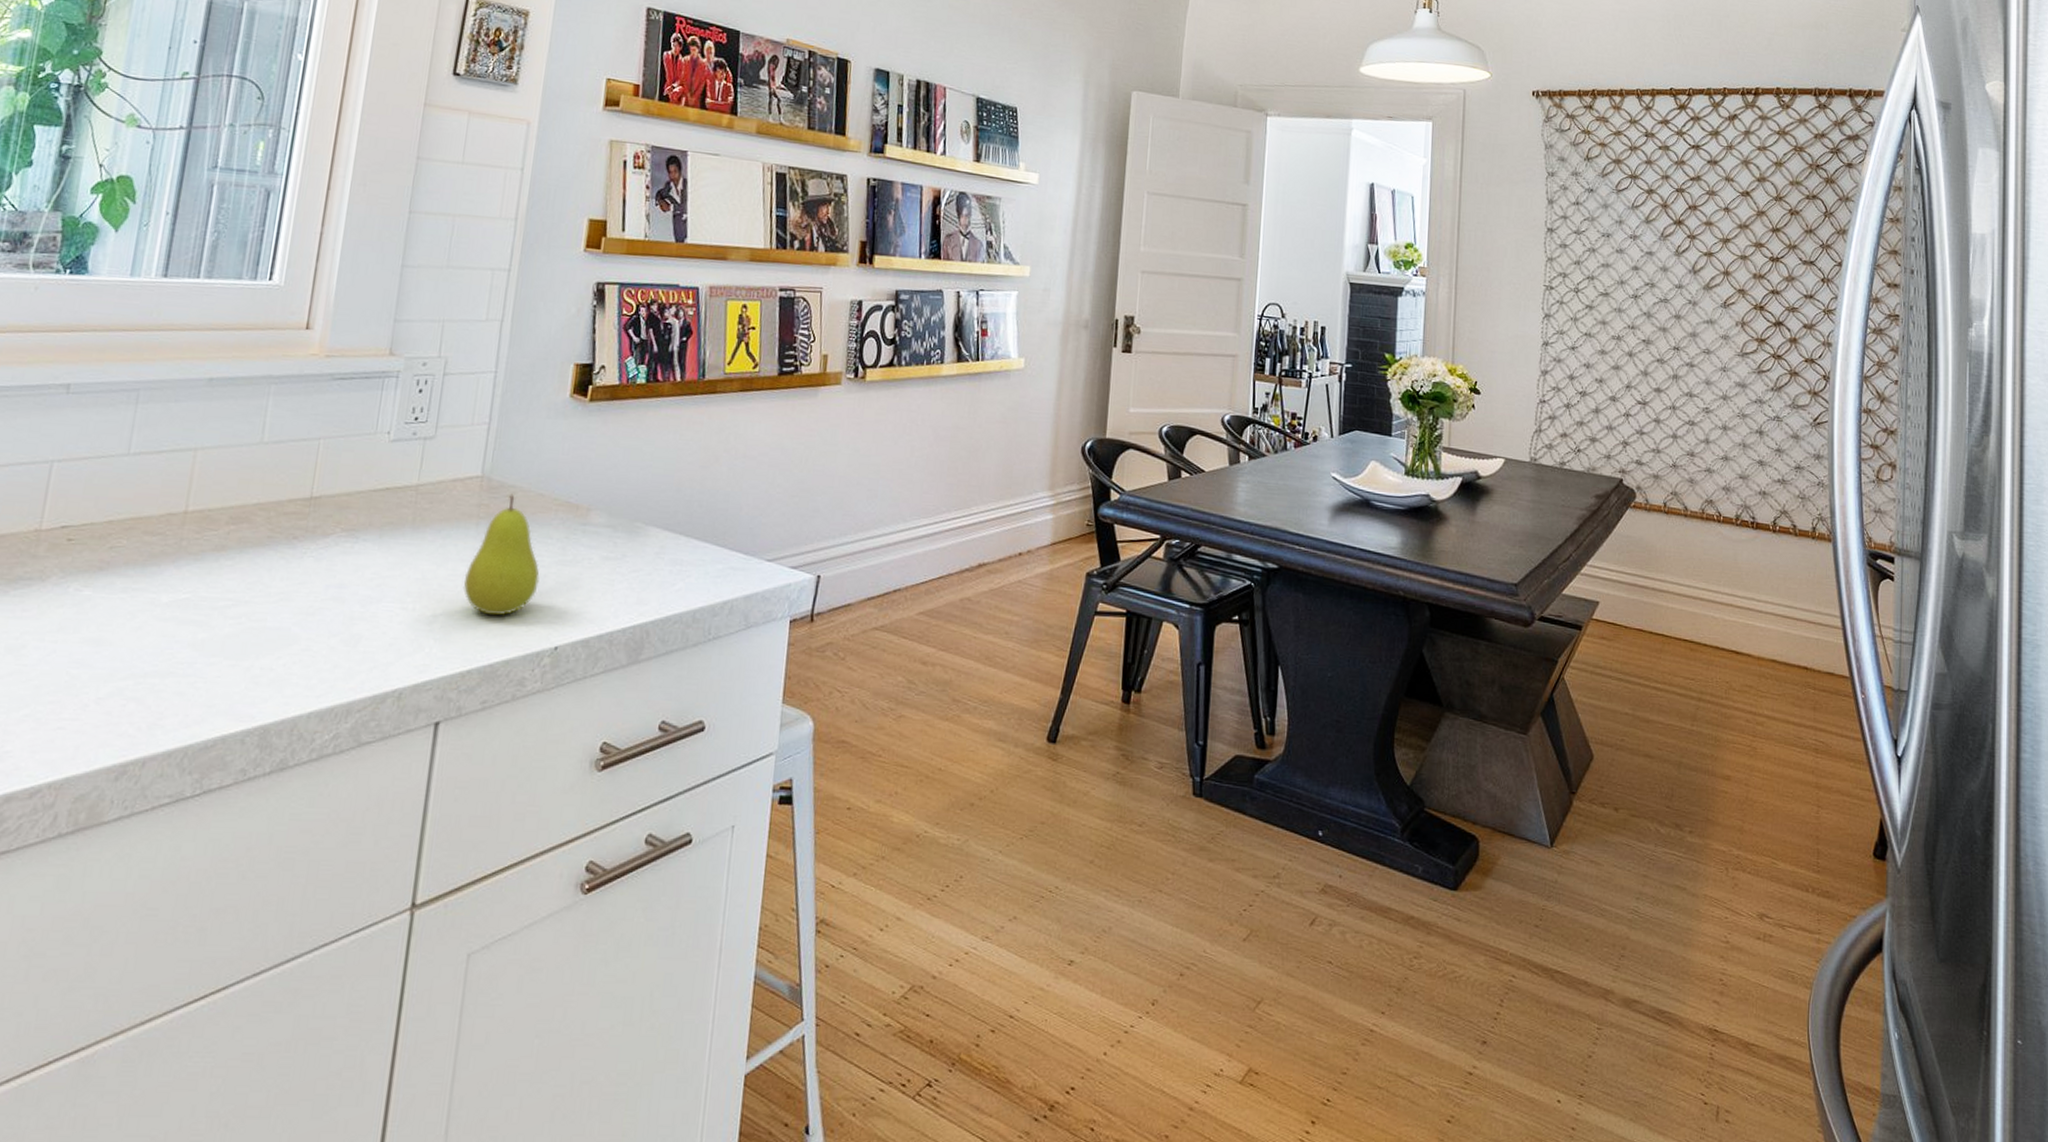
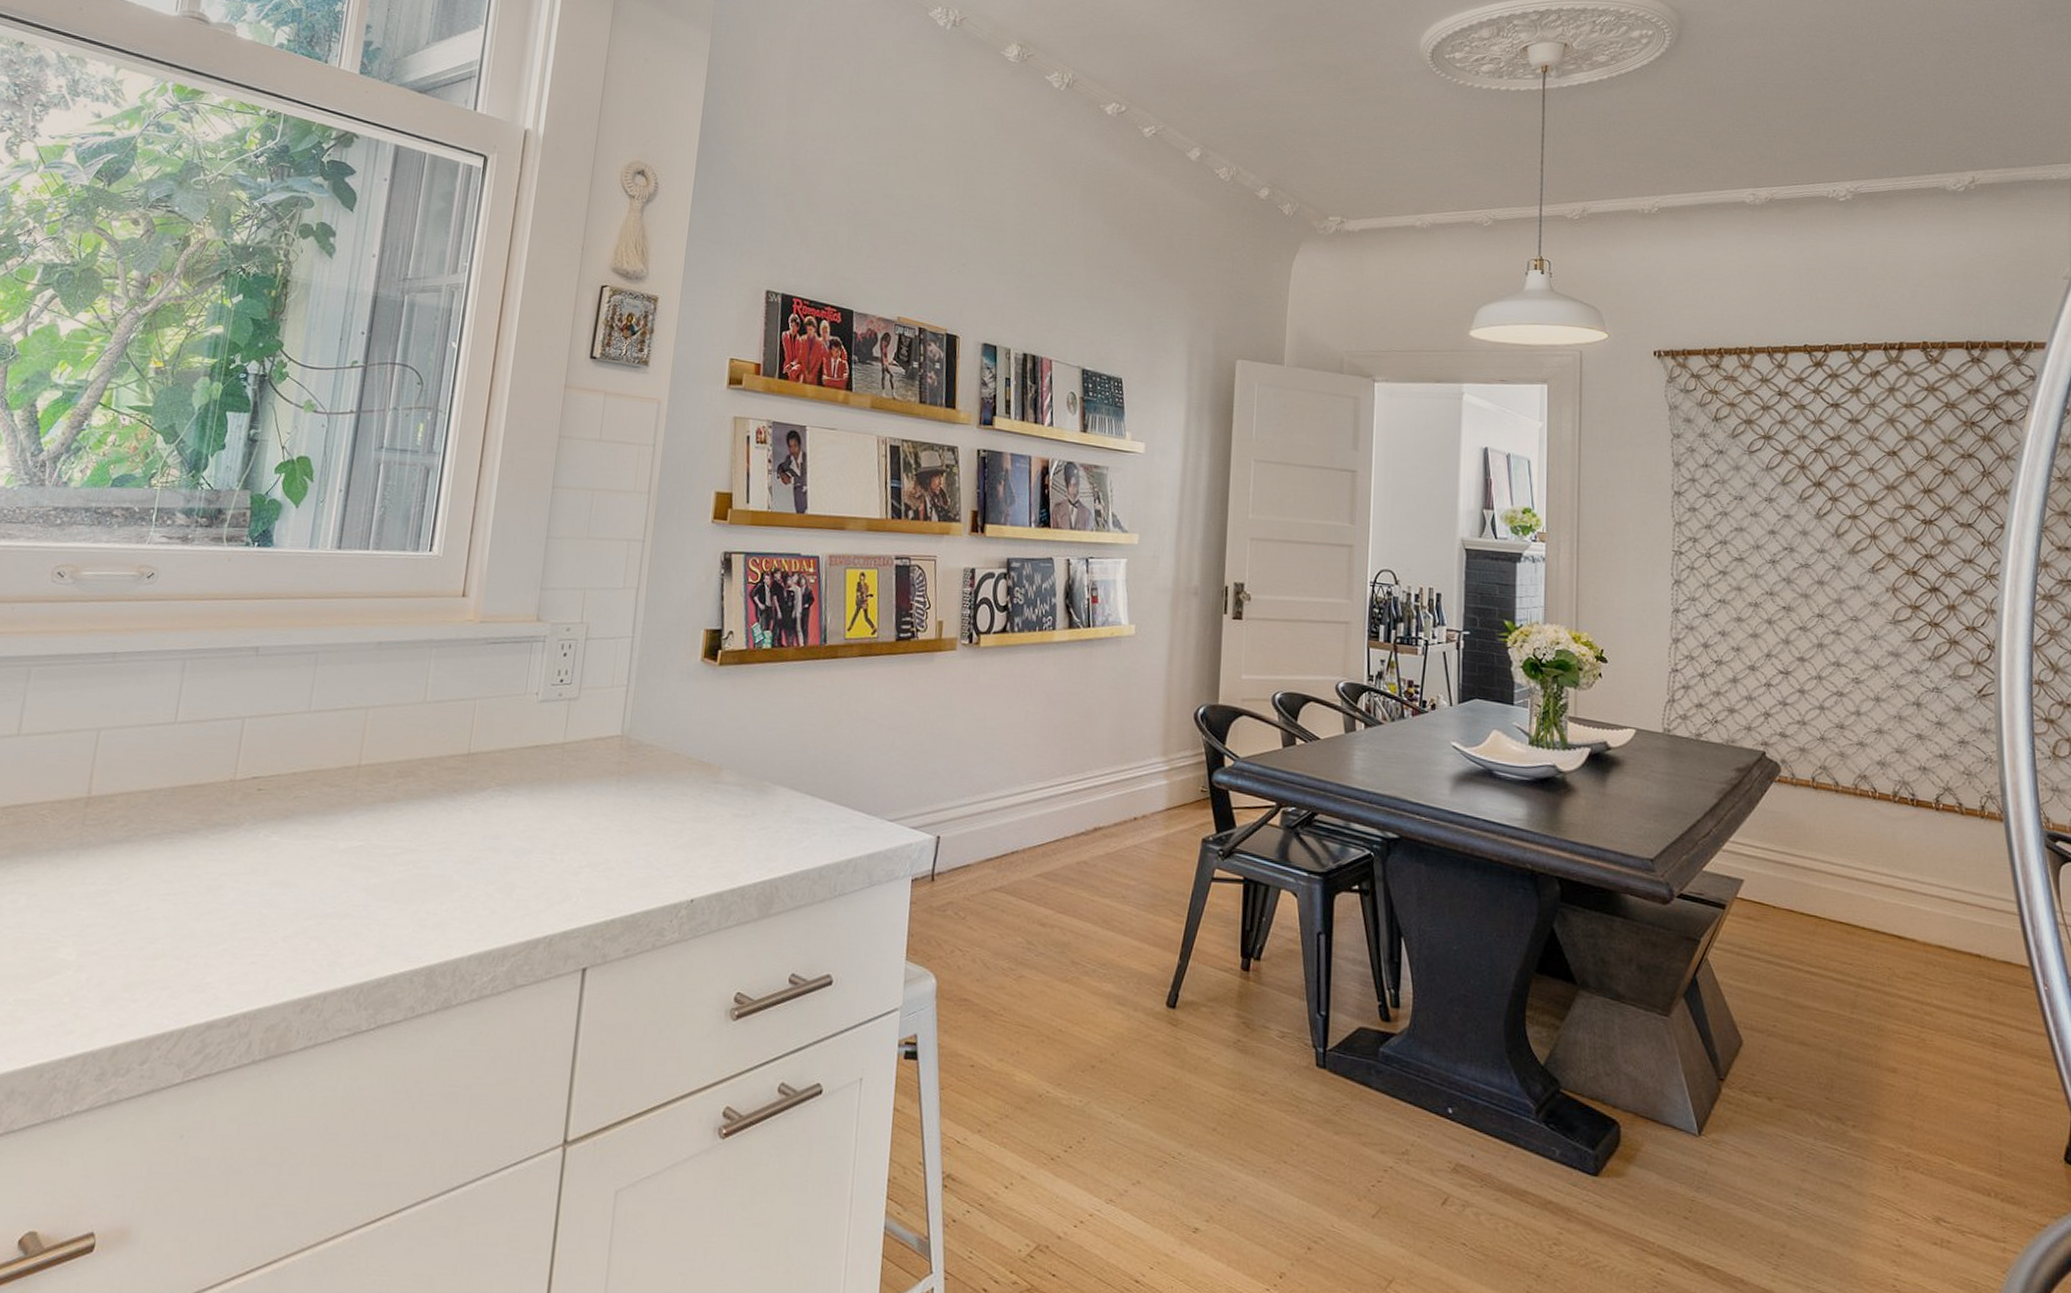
fruit: present [462,493,540,616] -> none [606,752,676,869]

